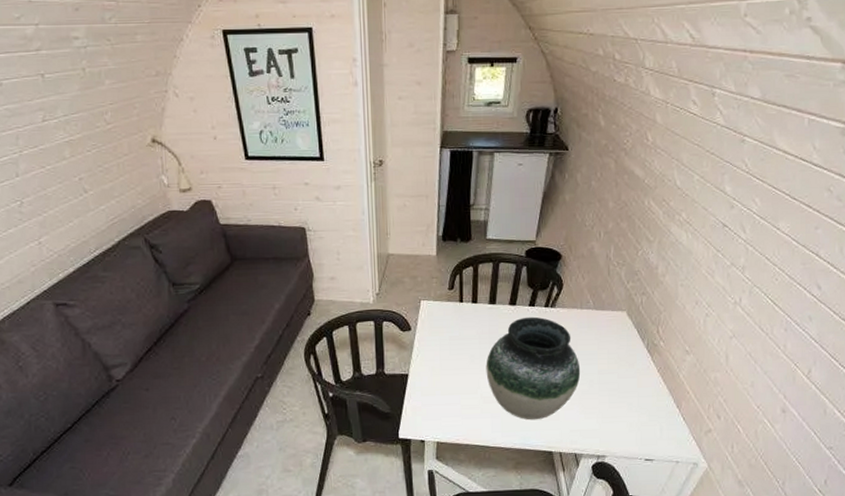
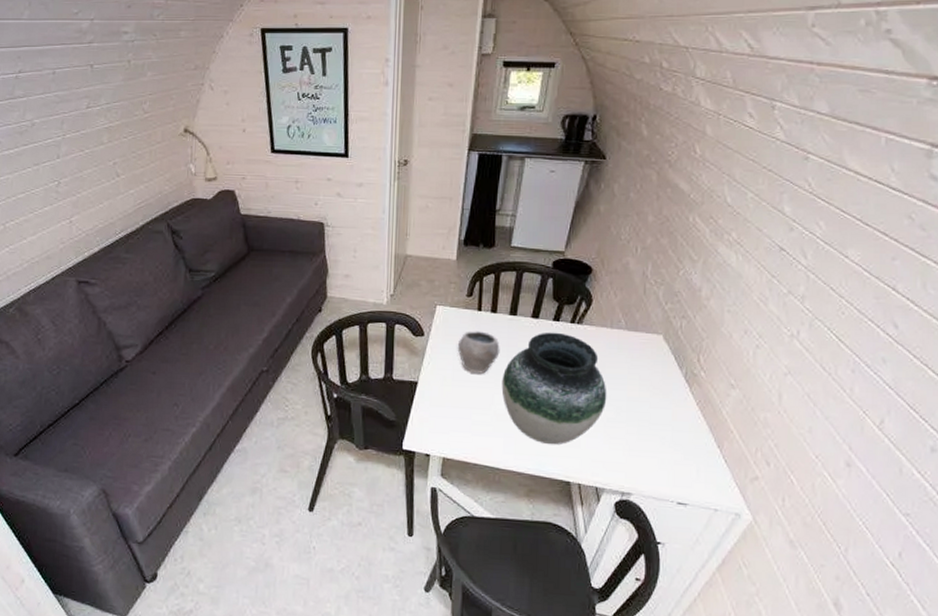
bowl: none [443,321,483,362] -> present [457,331,500,374]

